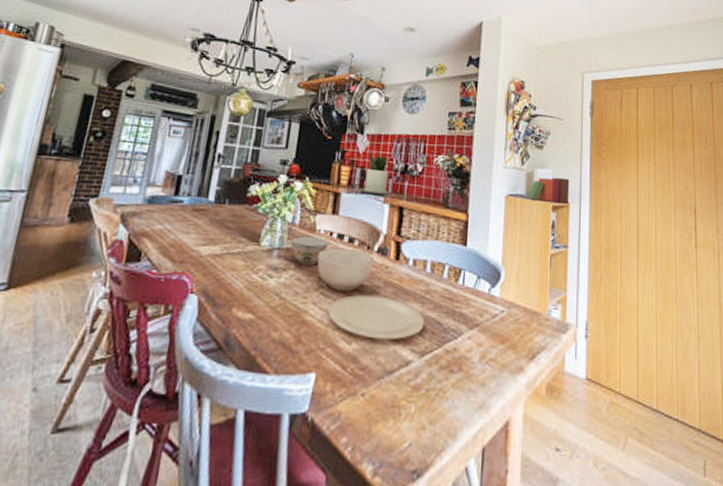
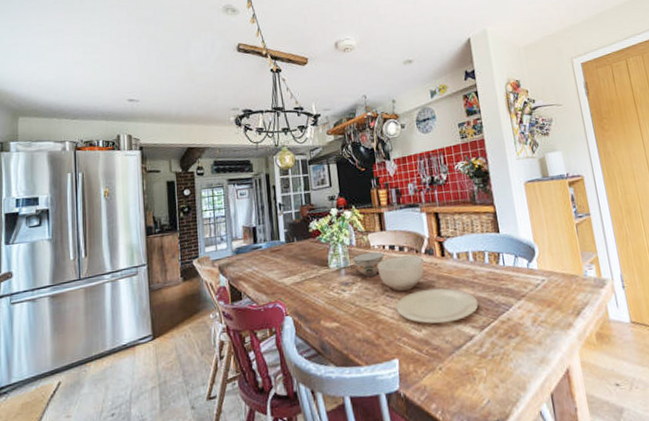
planter: present [361,153,390,195] -> none [398,171,423,208]
books: present [526,177,570,205] -> none [543,155,583,182]

